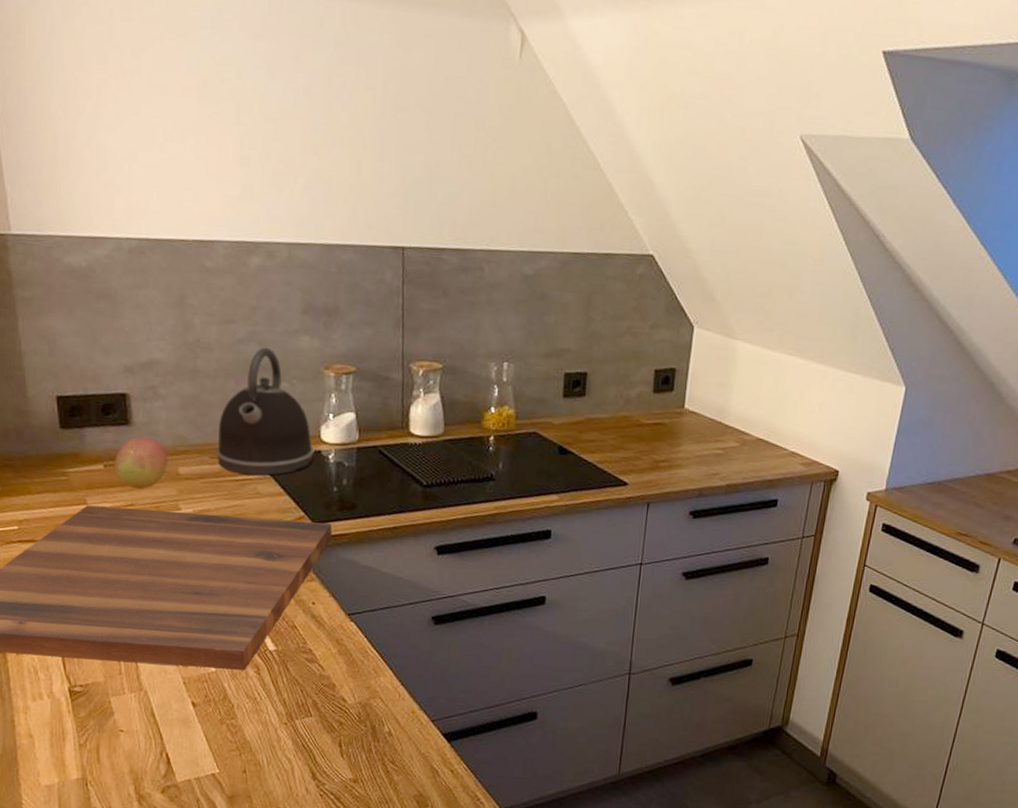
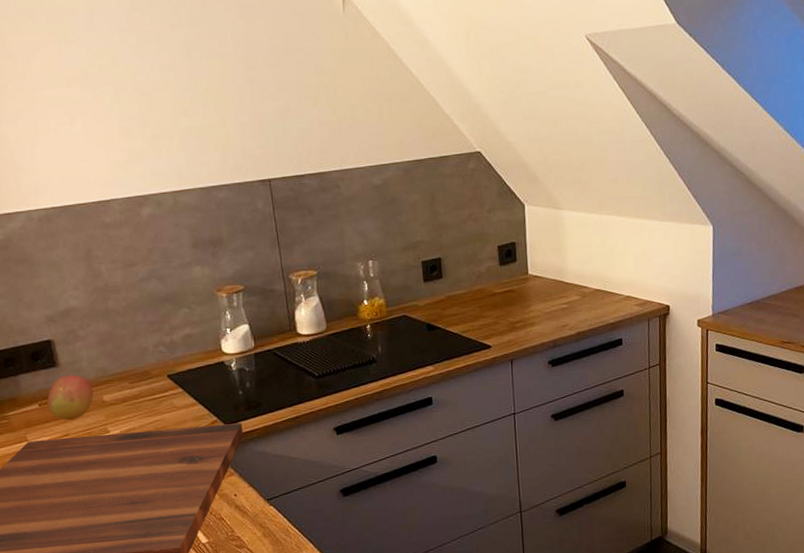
kettle: present [215,347,315,476] -> none [133,281,218,393]

